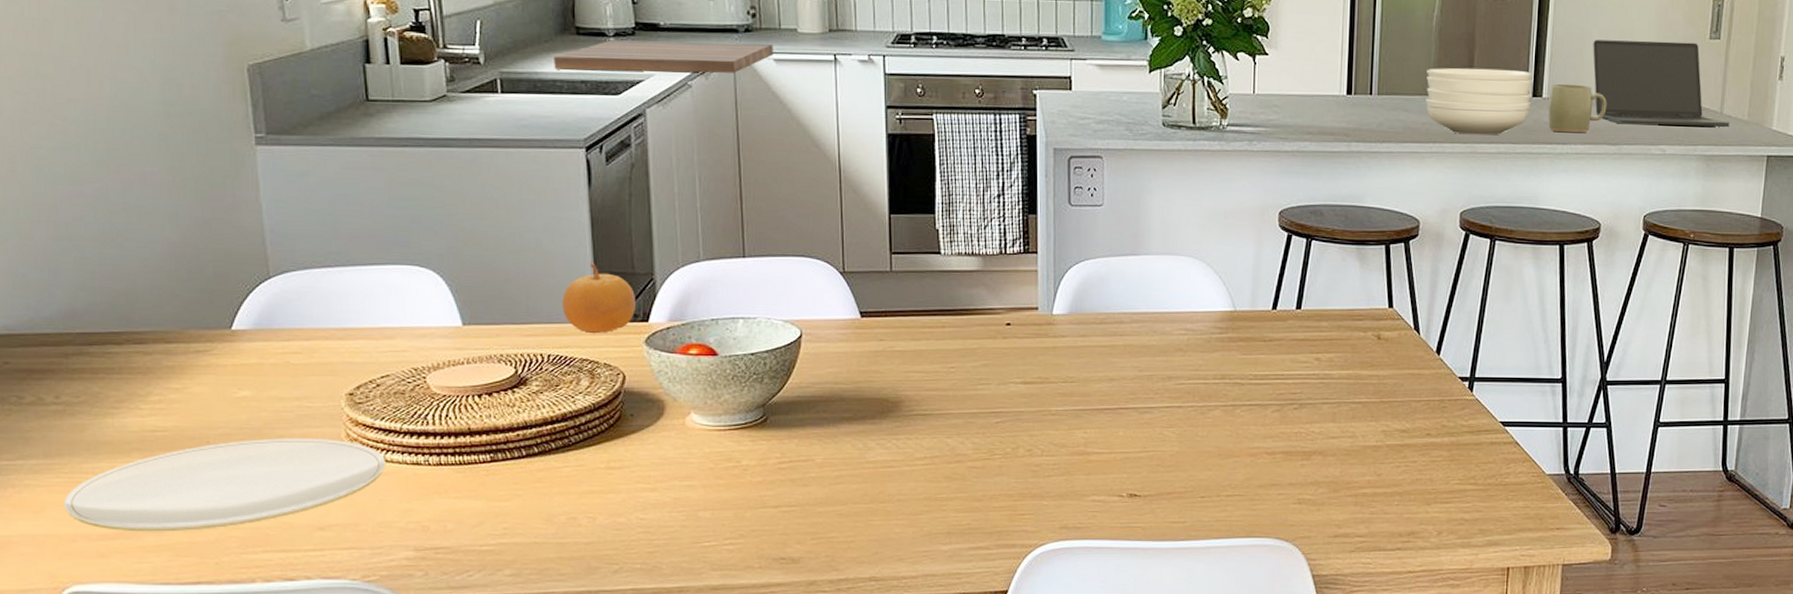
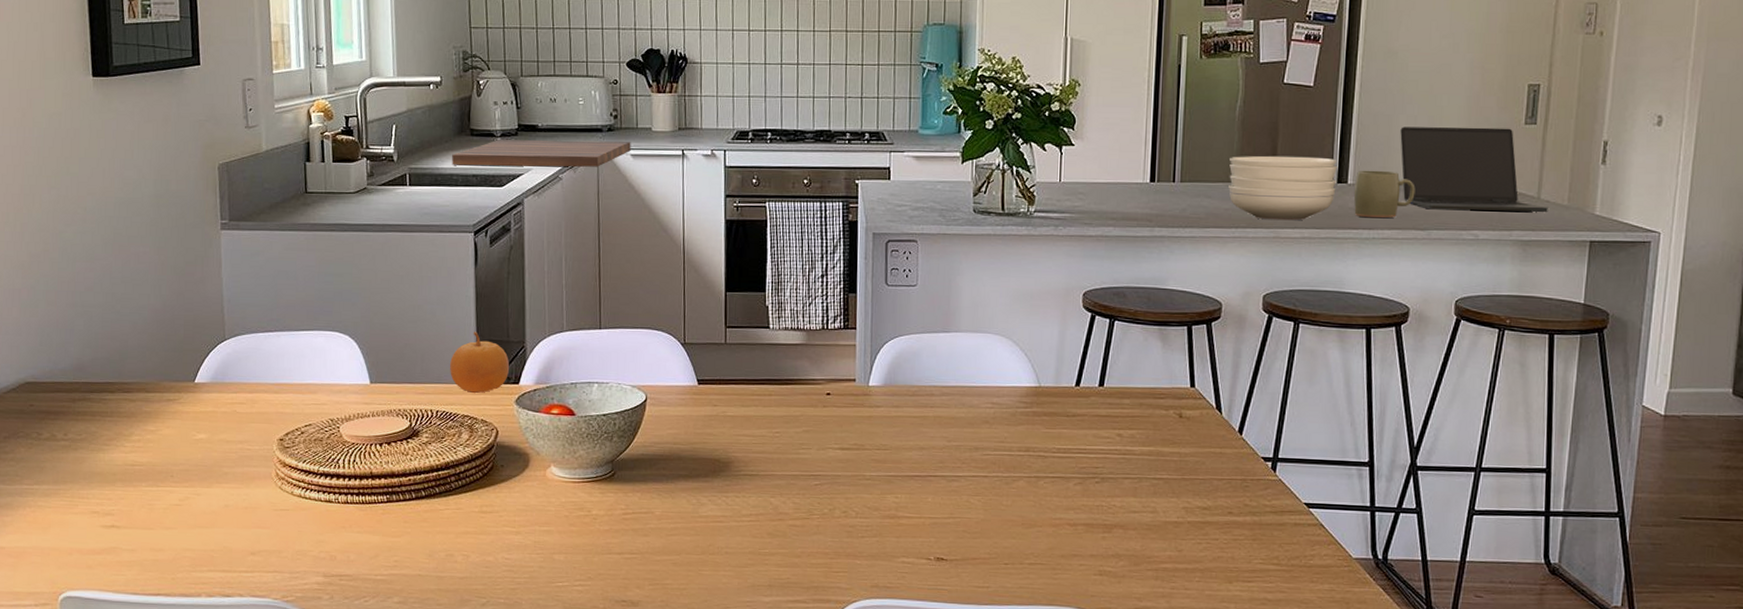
plate: present [63,438,385,532] -> none [64,475,305,551]

